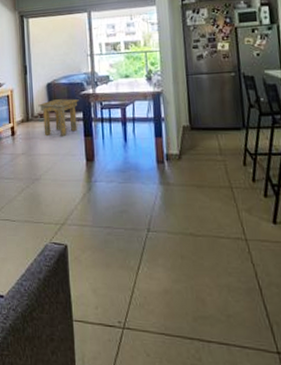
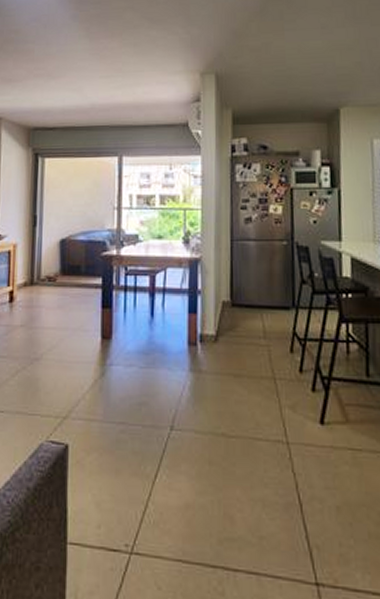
side table: present [38,98,79,137] -> none [47,260,99,308]

